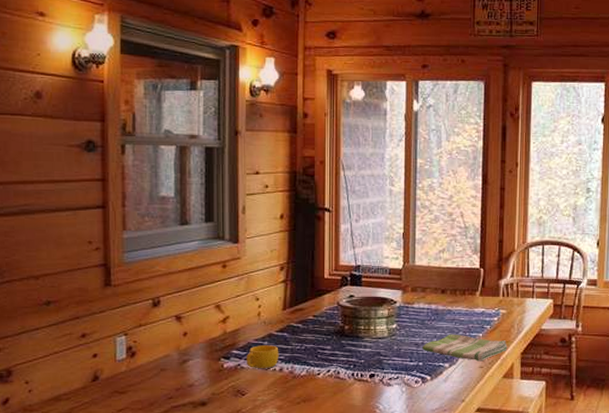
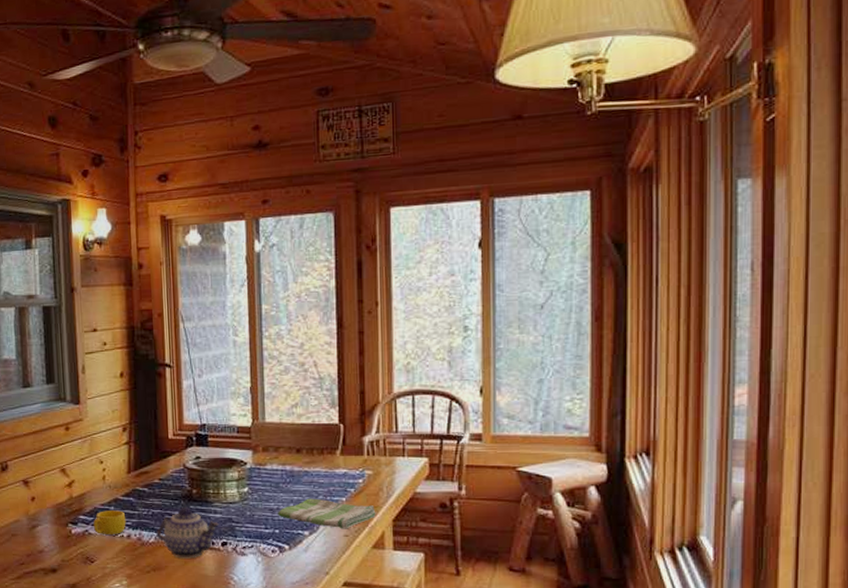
teapot: none [308,341,369,390] -> present [156,506,220,559]

